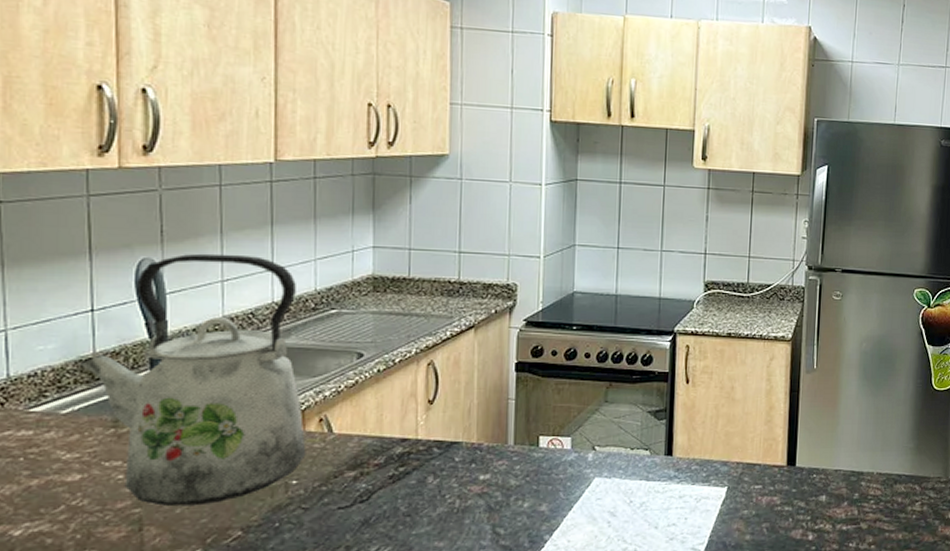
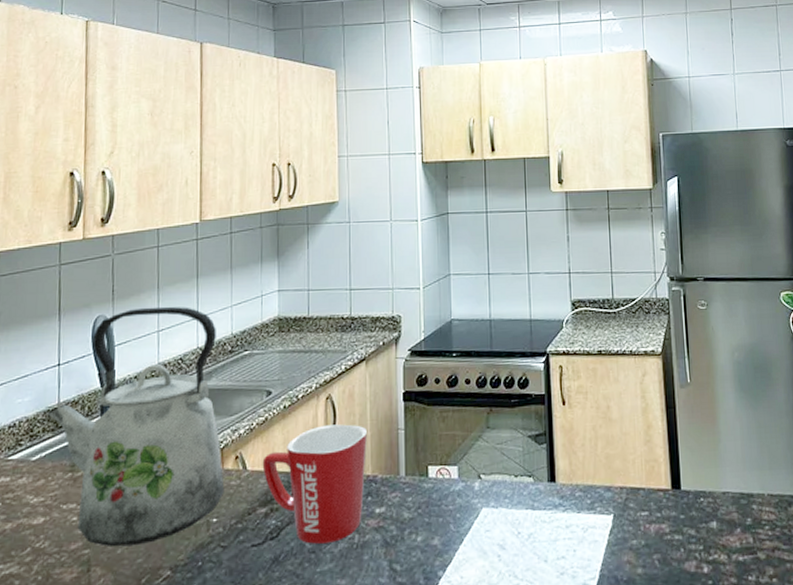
mug: none [351,391,474,508] -> present [262,424,368,544]

